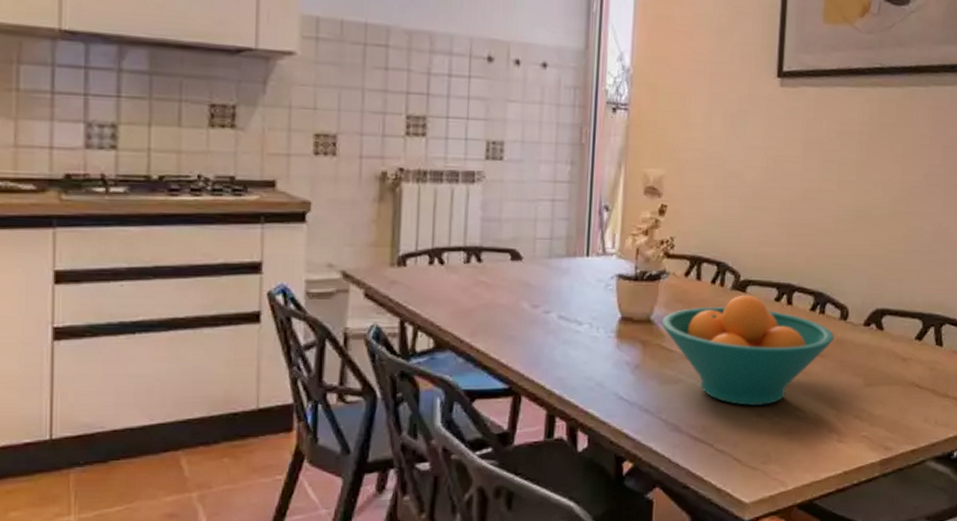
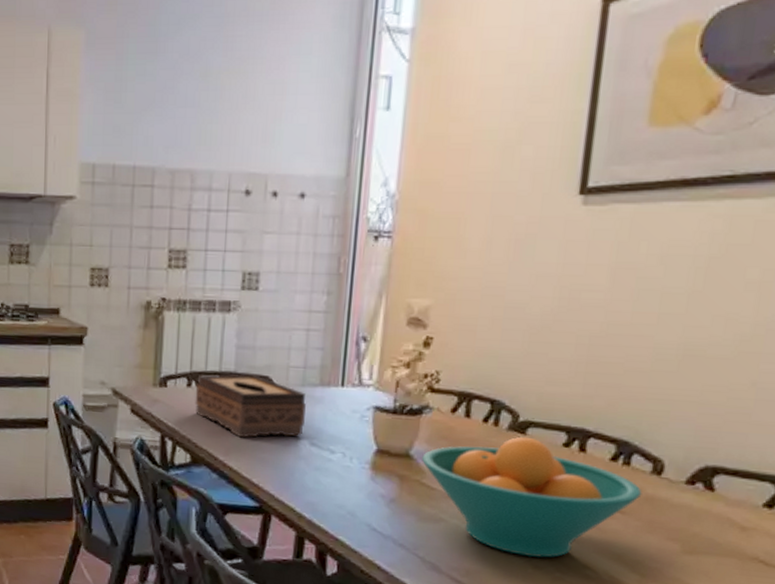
tissue box: none [438,248,553,316] -> present [195,374,306,438]

